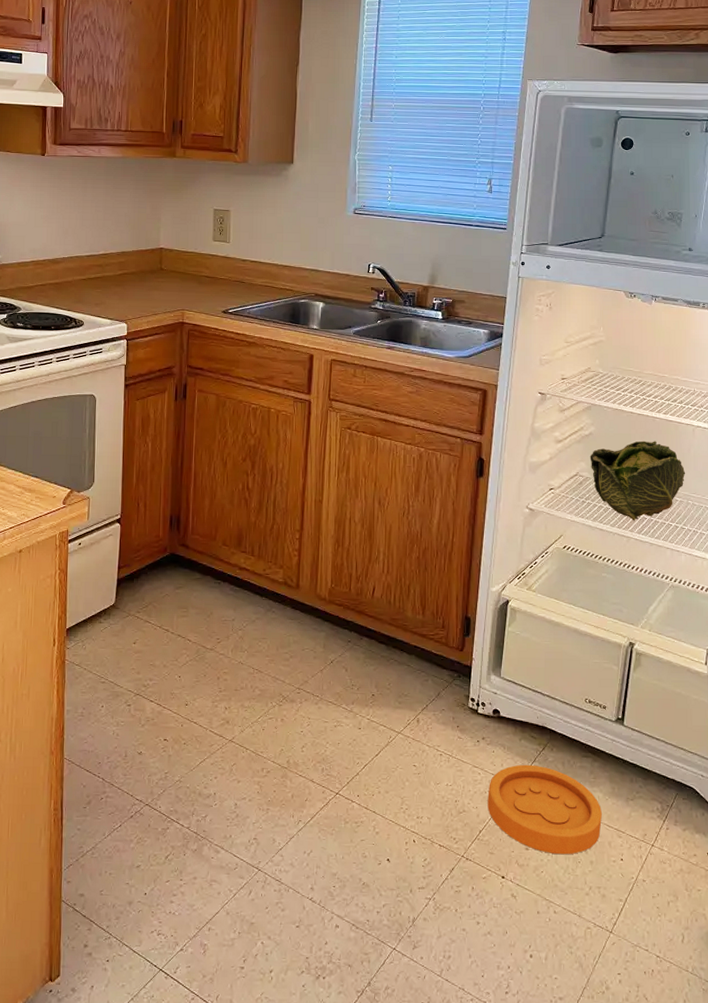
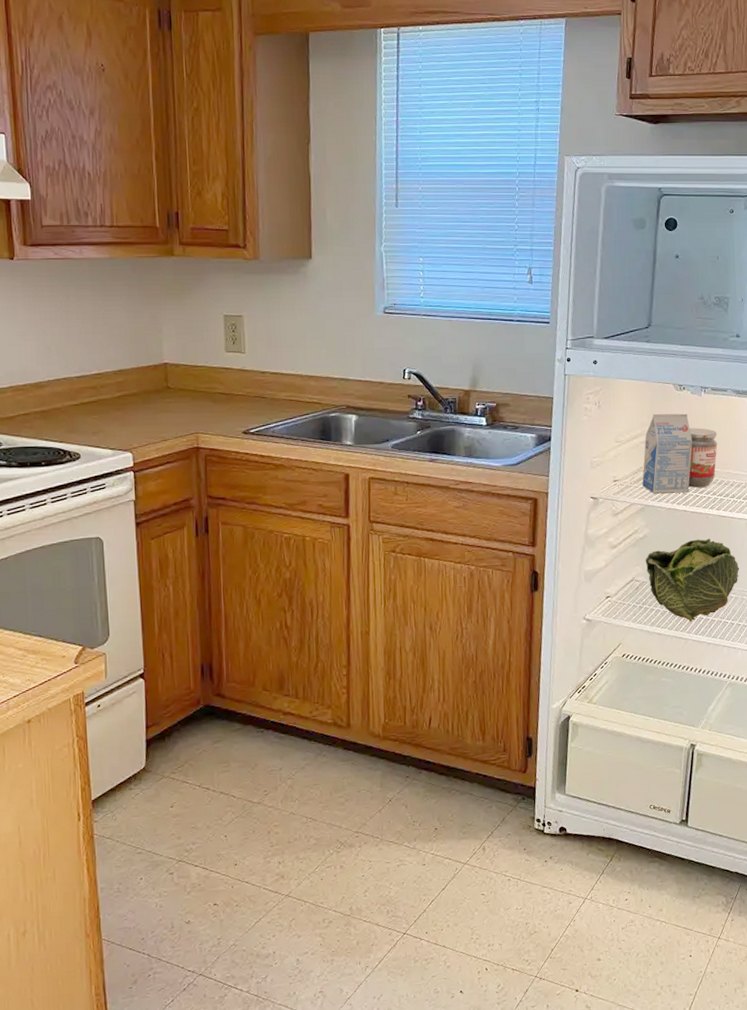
pet bowl: present [487,764,602,855] -> none [558,877,670,961]
milk carton: none [590,318,642,395] -> present [642,413,693,494]
jam: none [636,334,667,391] -> present [688,428,718,488]

